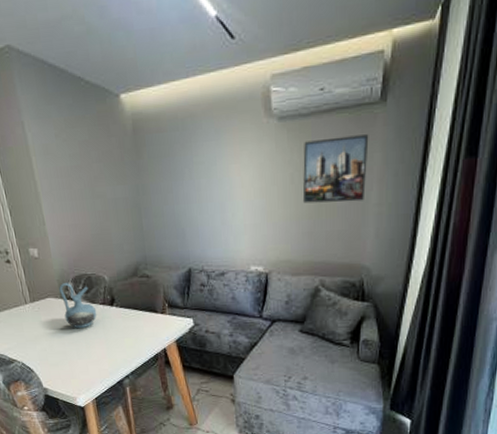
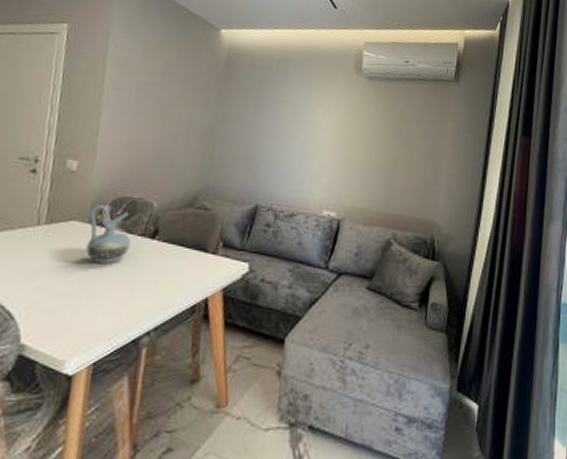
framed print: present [302,134,369,204] -> none [382,101,444,161]

